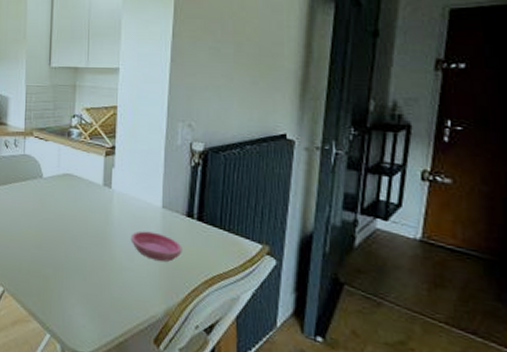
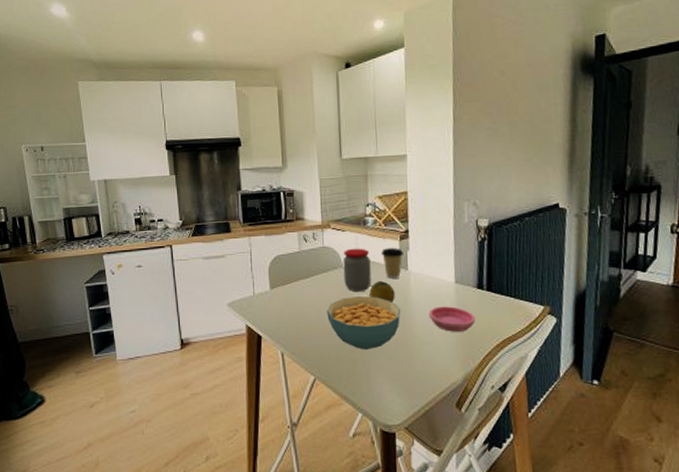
cereal bowl: none [22,209,101,267] -> present [327,296,401,349]
jar: none [42,159,72,205] -> present [343,248,372,291]
fruit: none [68,196,95,222] -> present [369,281,395,304]
coffee cup: none [83,163,108,196] -> present [381,248,403,278]

